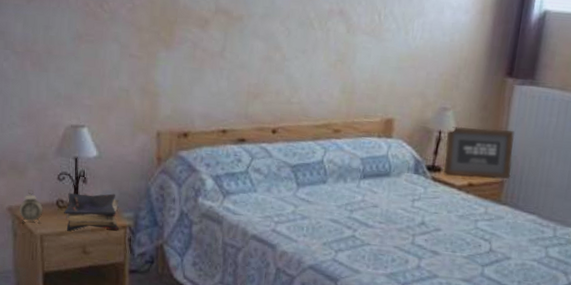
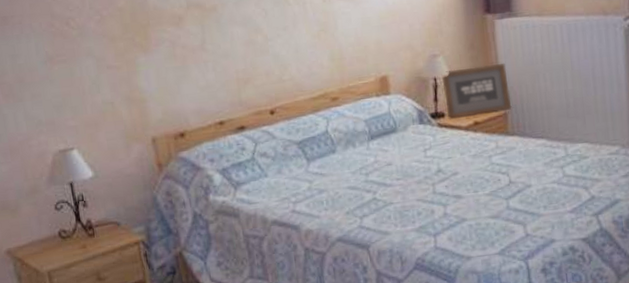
alarm clock: present [19,188,43,223] -> none [19,225,46,264]
book: present [64,192,119,231] -> none [68,211,131,261]

